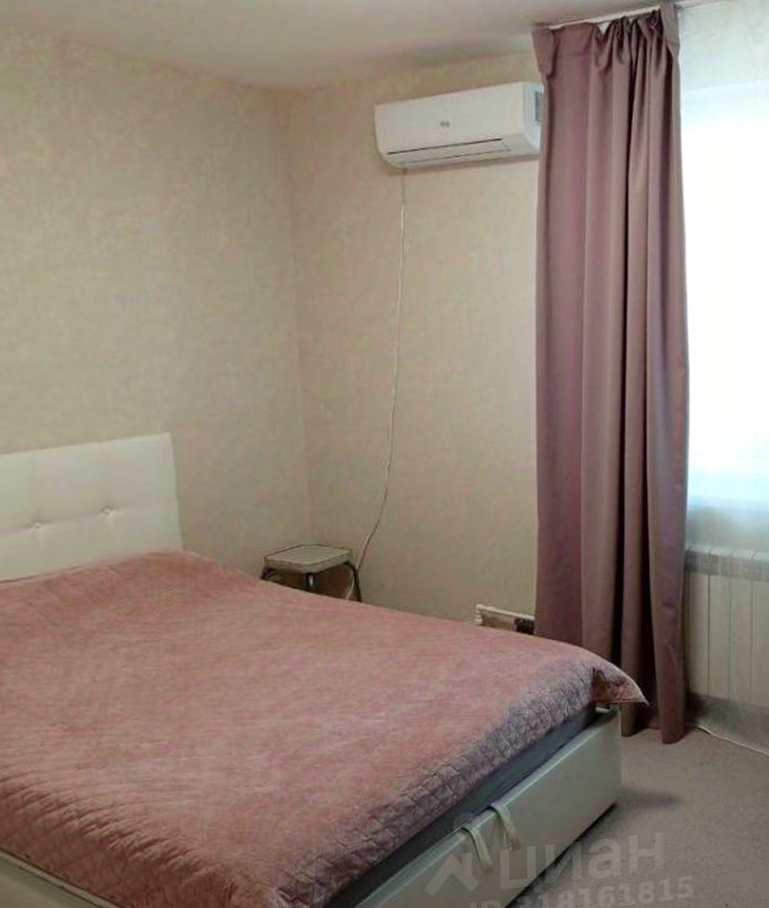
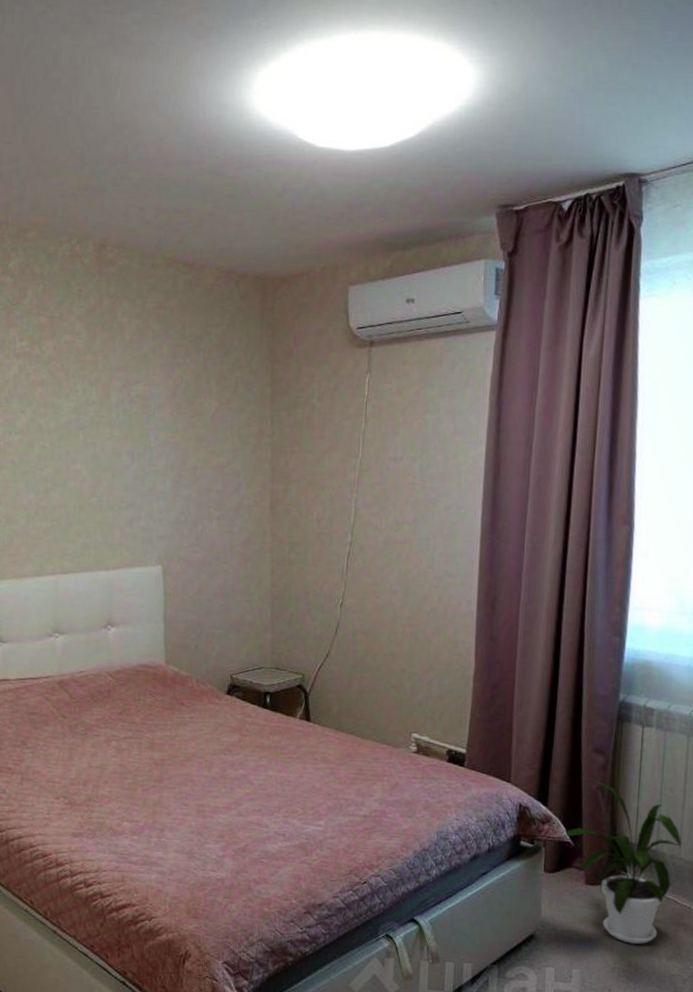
house plant: none [639,633,752,799] -> present [564,778,682,945]

